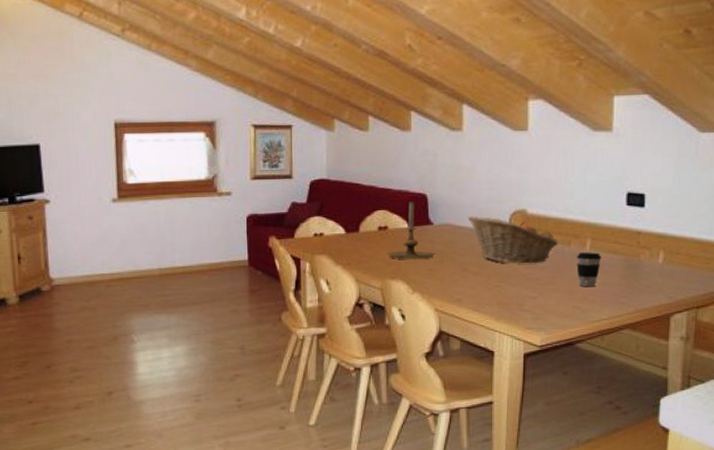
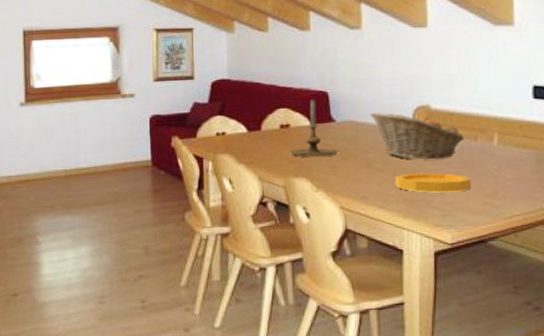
plate: none [489,277,562,296] -> present [395,173,471,193]
coffee cup: present [576,252,601,287] -> none [484,146,510,183]

